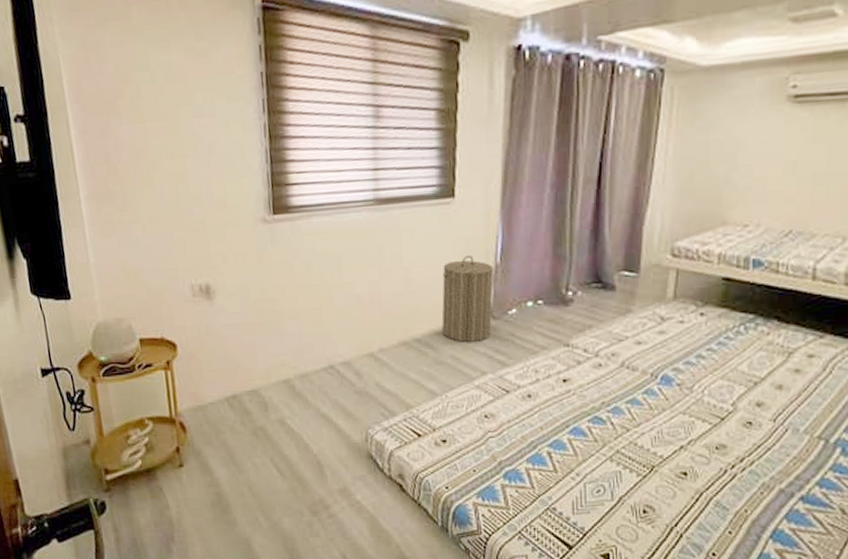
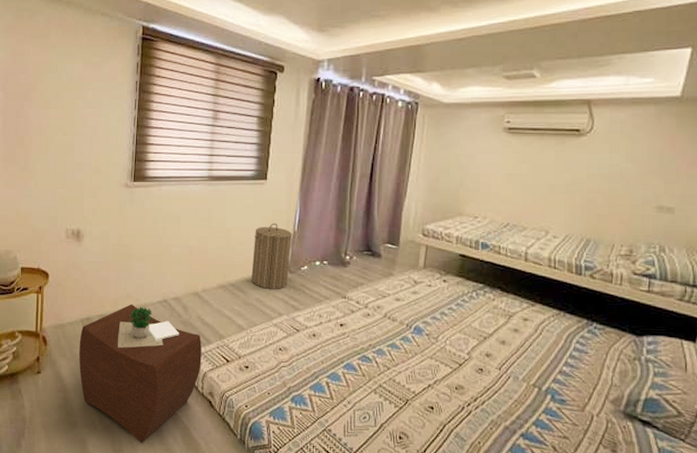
nightstand: none [227,374,386,539] -> present [79,304,202,443]

